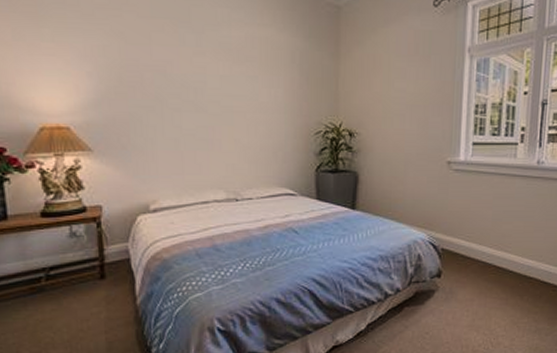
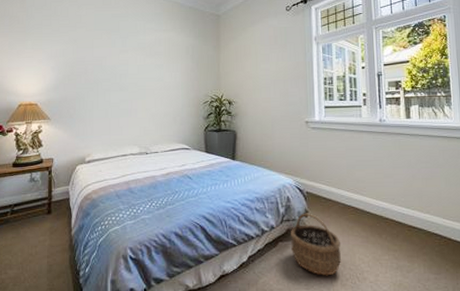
wicker basket: none [419,273,477,342] -> present [291,213,341,276]

